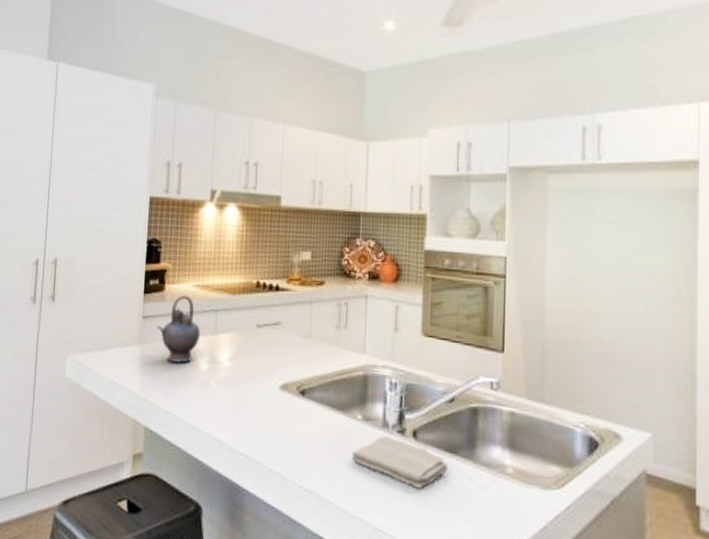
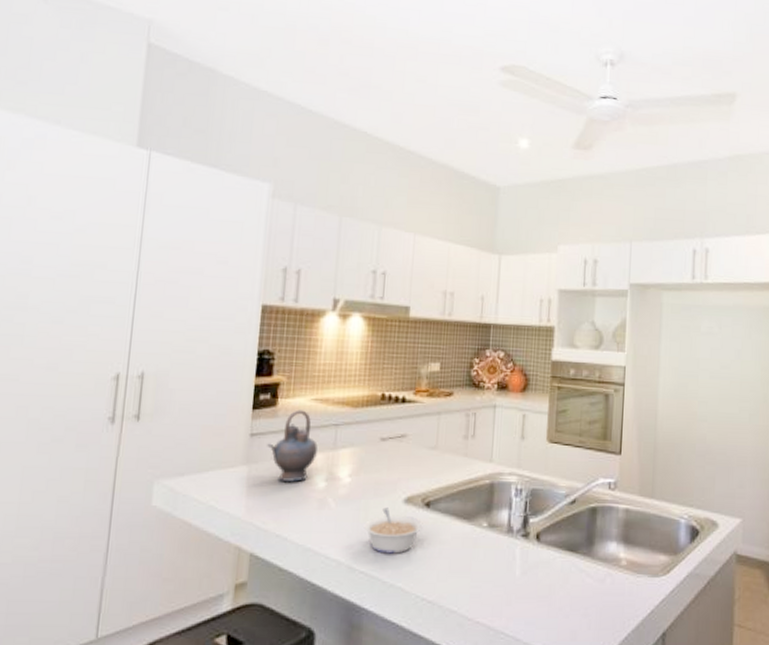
legume: none [243,393,299,439] -> present [364,507,423,554]
washcloth: present [351,435,448,489] -> none [476,541,568,588]

